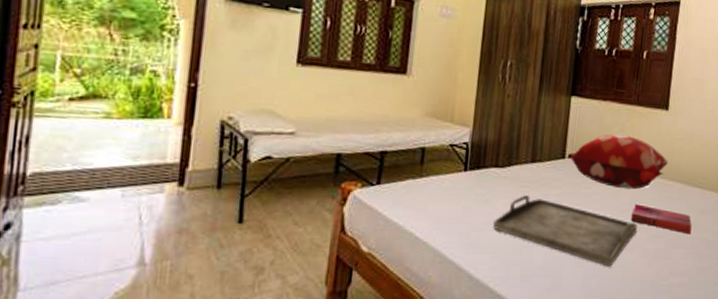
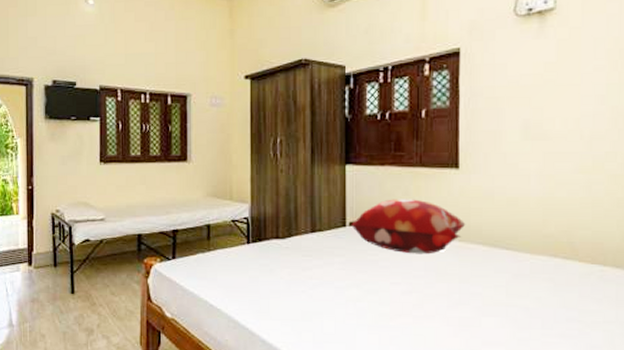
serving tray: present [493,195,638,267] -> none [280,264,437,335]
hardback book: present [630,204,692,235] -> none [427,269,504,301]

